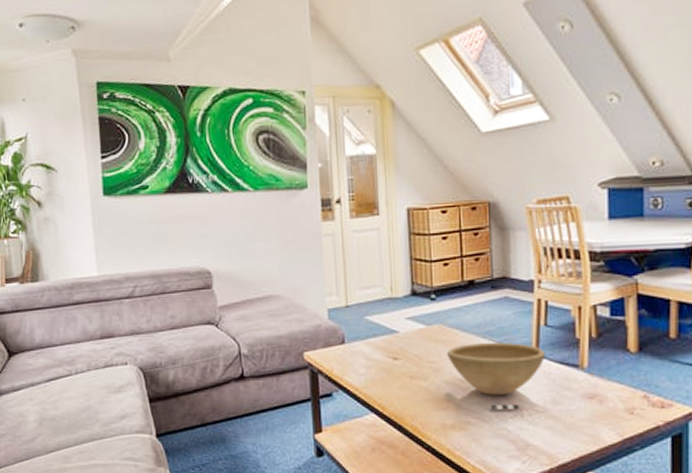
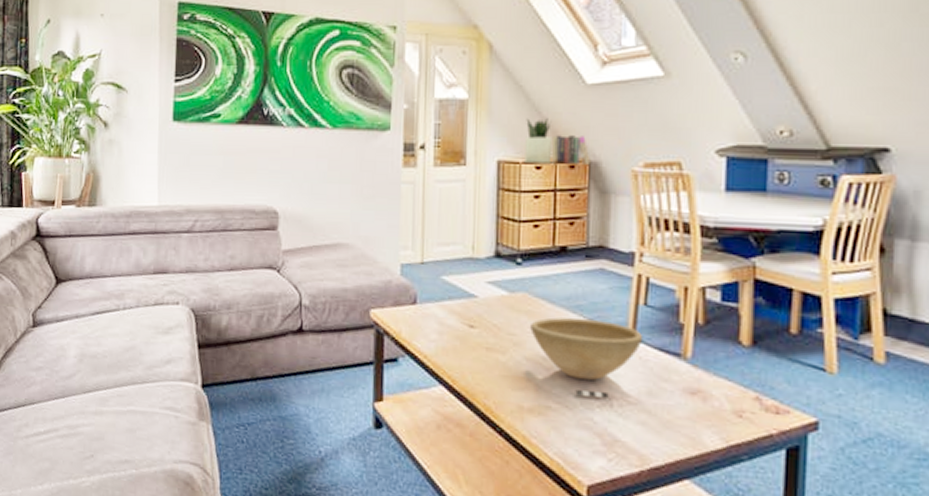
planter: none [430,166,457,210] -> present [523,118,554,165]
books: none [453,180,490,208] -> present [551,135,591,166]

